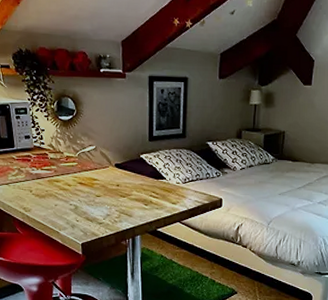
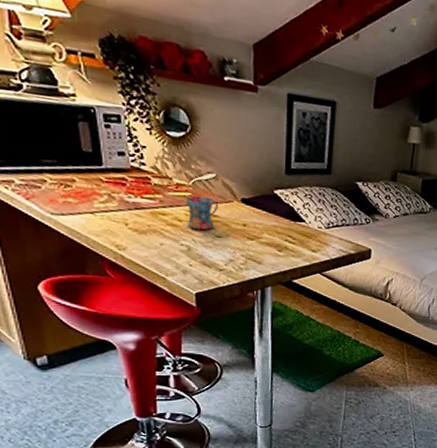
mug: none [72,164,97,192] -> present [184,195,218,231]

